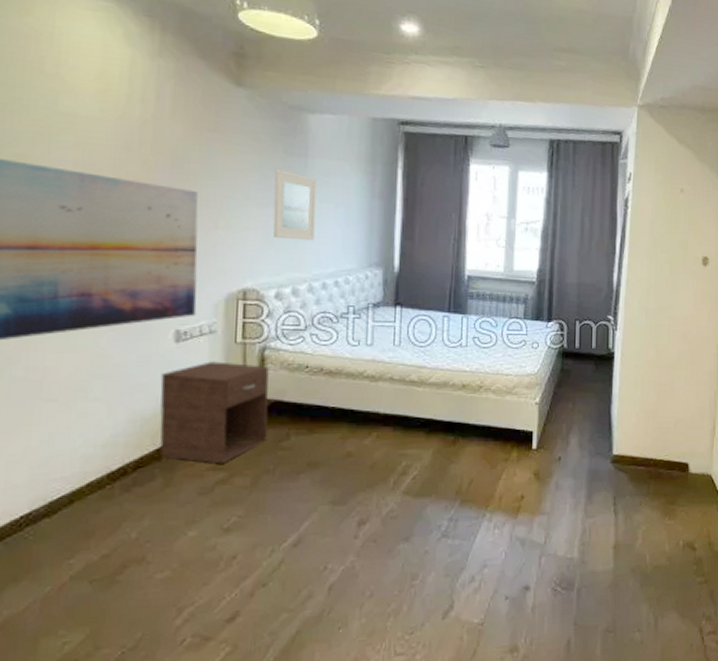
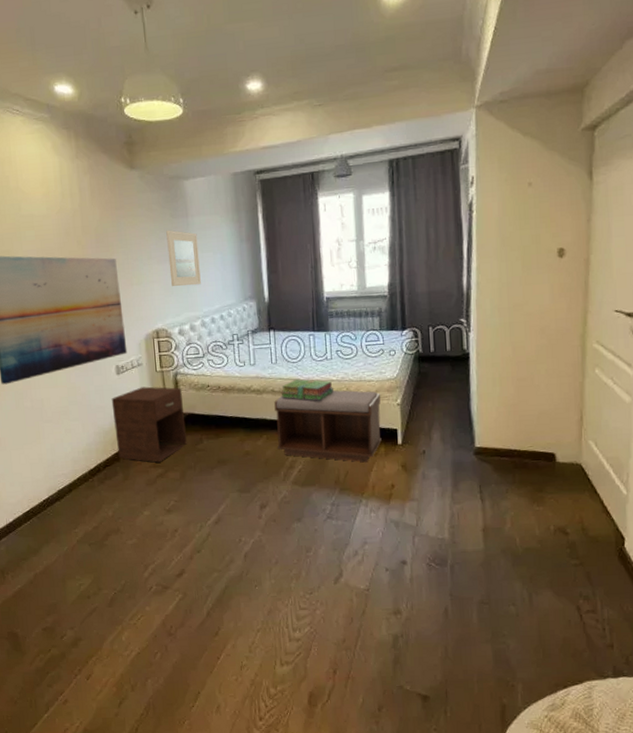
bench: none [389,383,519,469] -> present [274,390,382,463]
stack of books: none [401,367,465,394] -> present [281,379,333,401]

